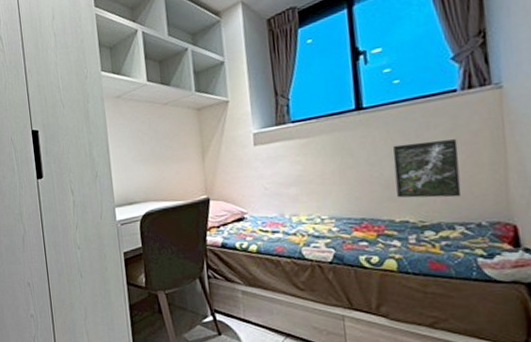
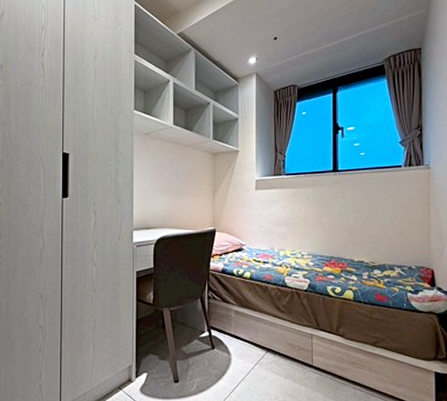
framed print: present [393,139,462,198] -> none [356,201,400,246]

